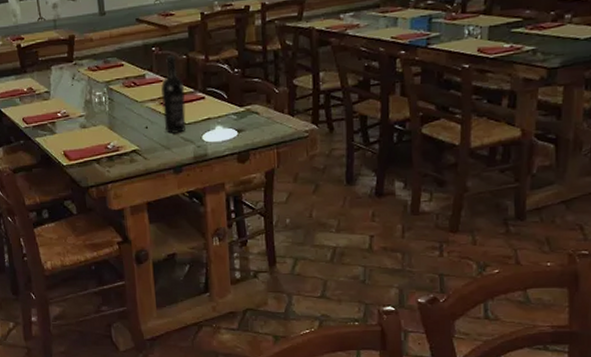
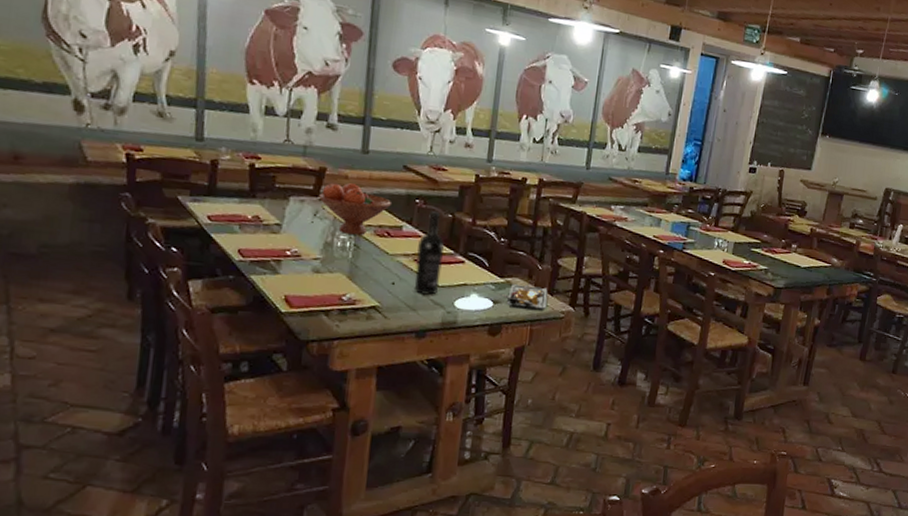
fruit bowl: none [73,44,132,90] -> present [319,183,391,235]
plate: none [243,109,290,135] -> present [501,284,548,312]

